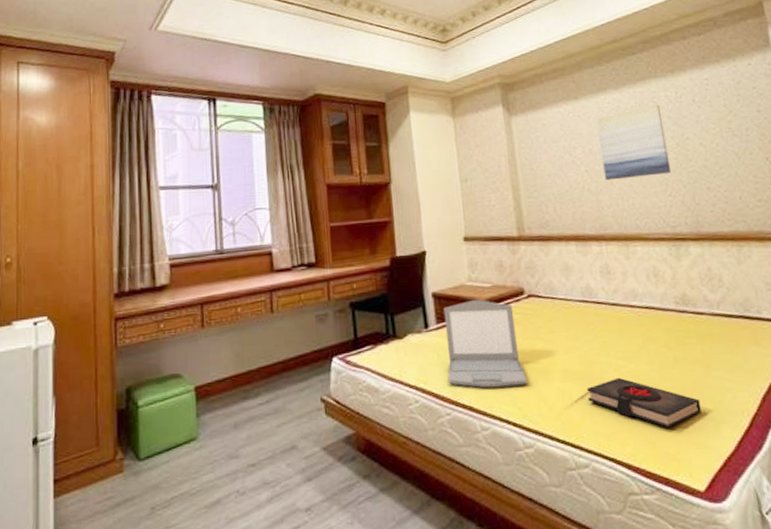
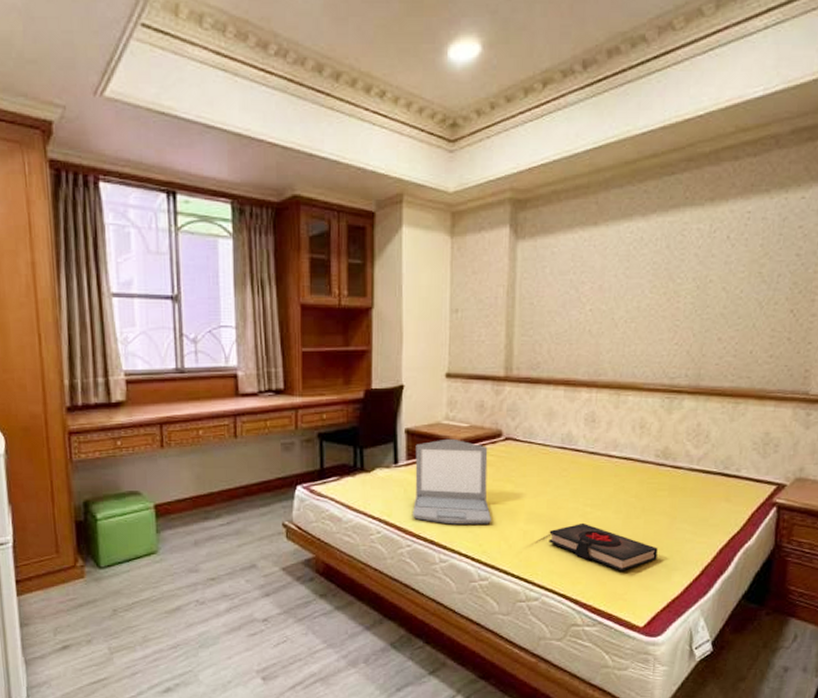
wall art: present [595,105,671,181] -> none [609,239,689,323]

